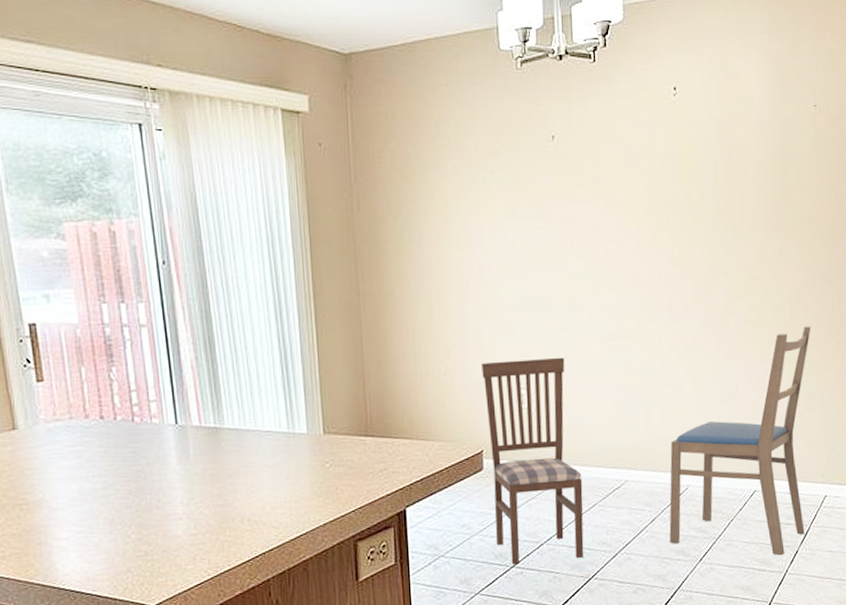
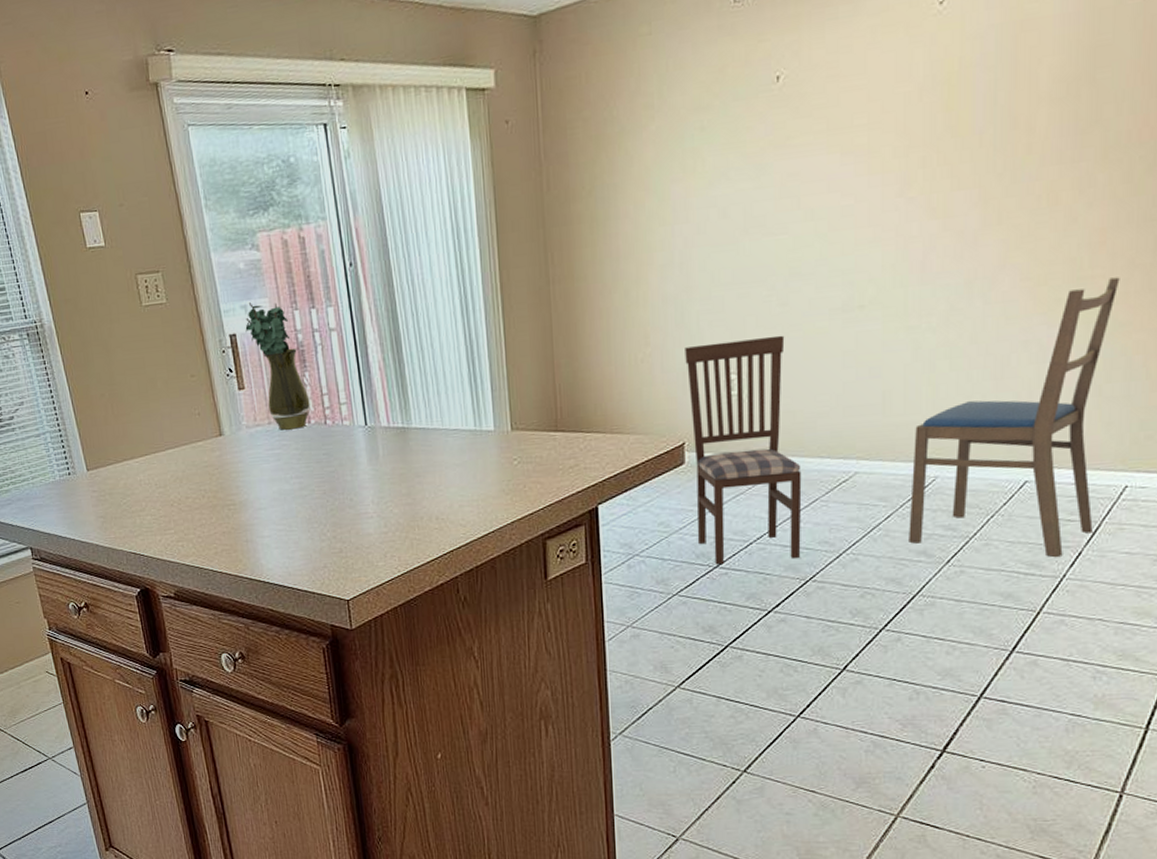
vase: none [47,292,117,426] -> present [245,302,311,430]

